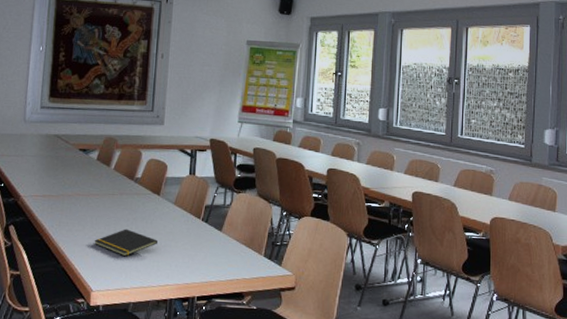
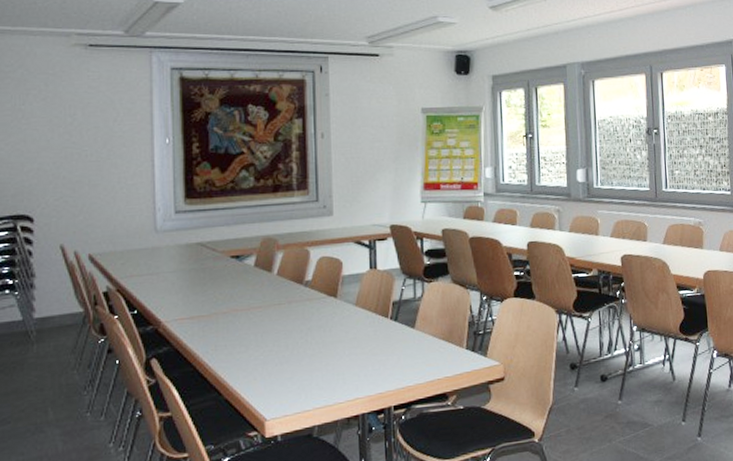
notepad: present [94,229,158,257] -> none [262,342,341,375]

